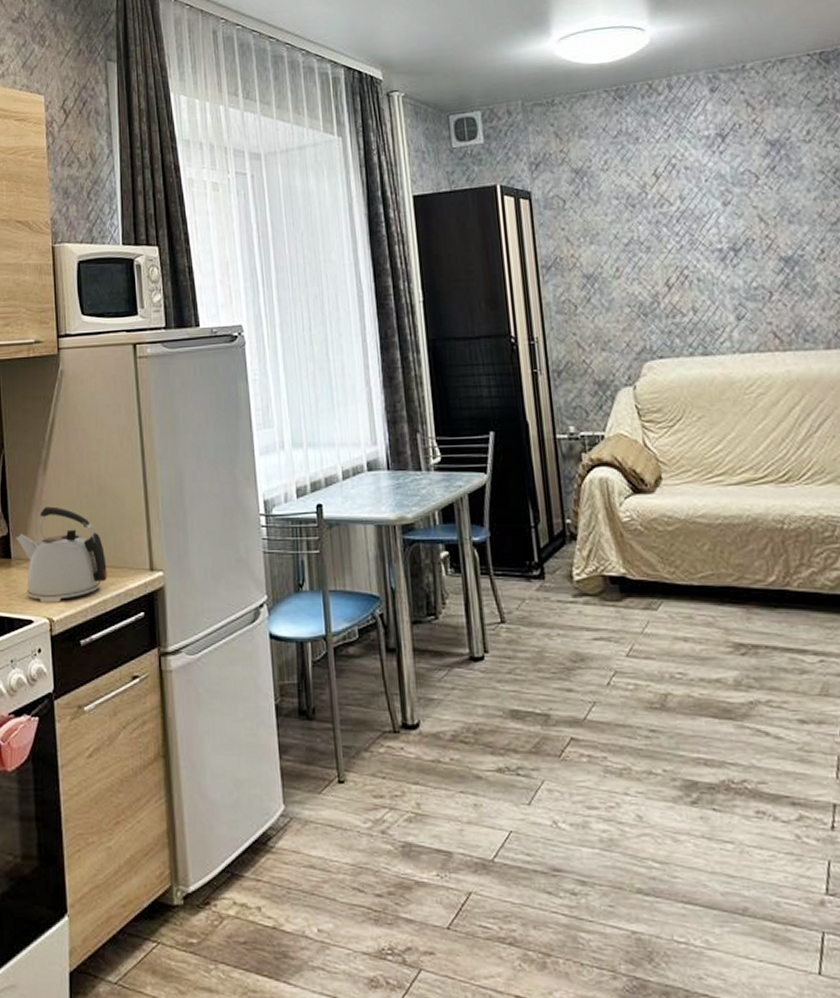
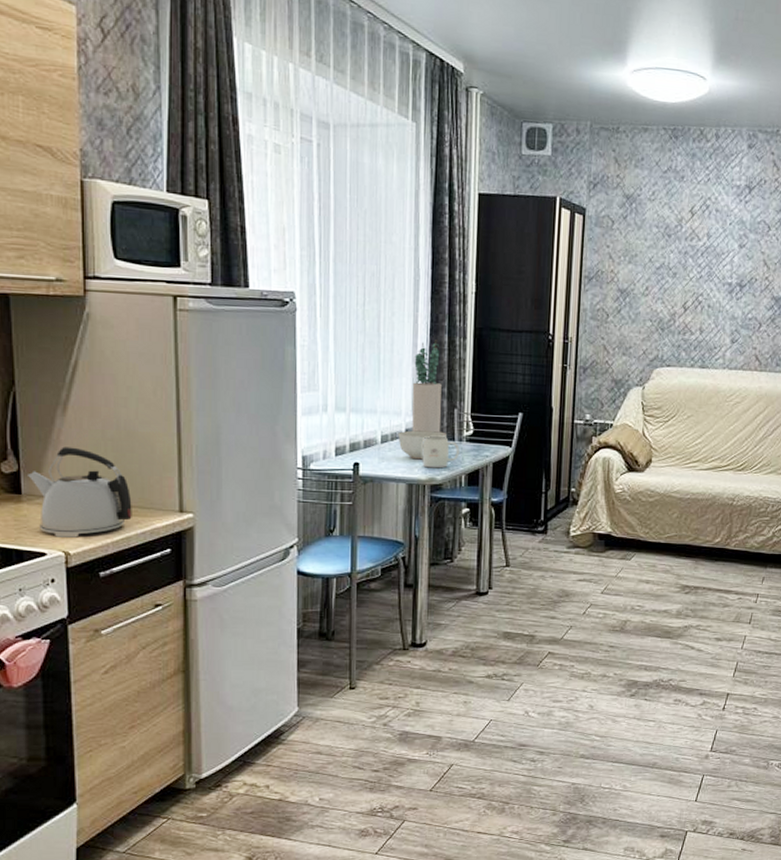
bowl: none [359,461,412,496] -> present [398,430,447,460]
vase: none [367,358,406,464] -> present [411,340,442,433]
mug: none [386,467,429,505] -> present [422,436,460,469]

